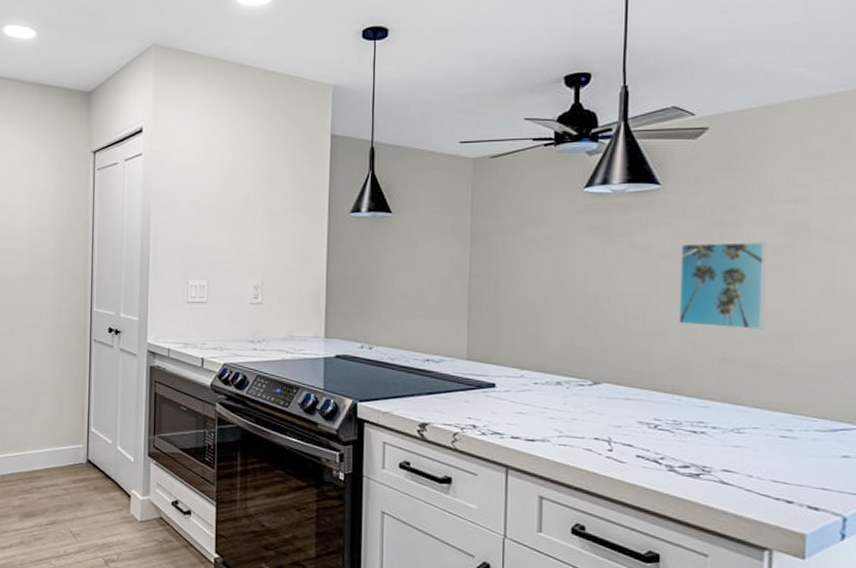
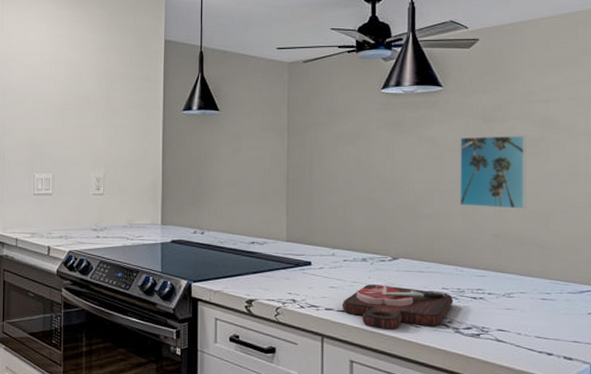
cutting board: none [530,411,668,465] -> present [341,284,454,331]

